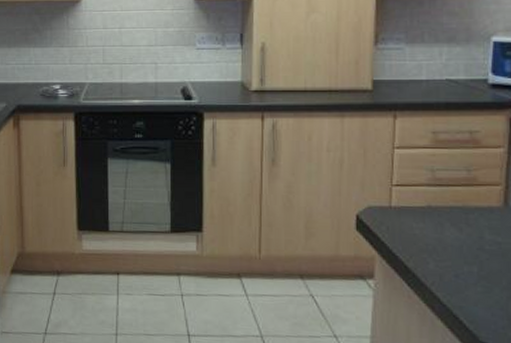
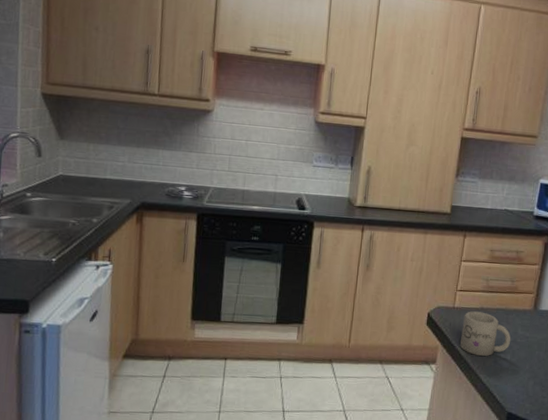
mug: none [403,211,476,269] -> present [459,311,511,357]

